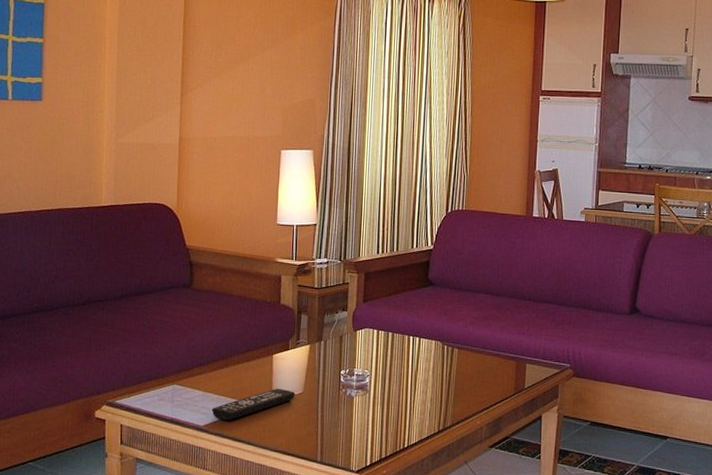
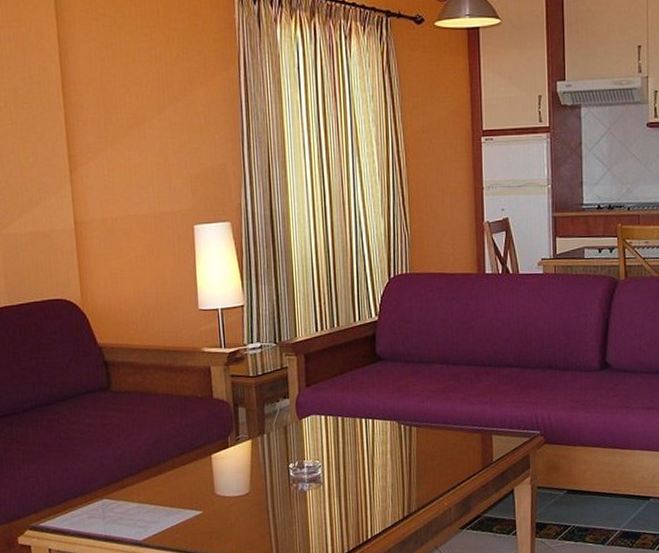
remote control: present [211,388,296,420] -> none [149,490,241,532]

